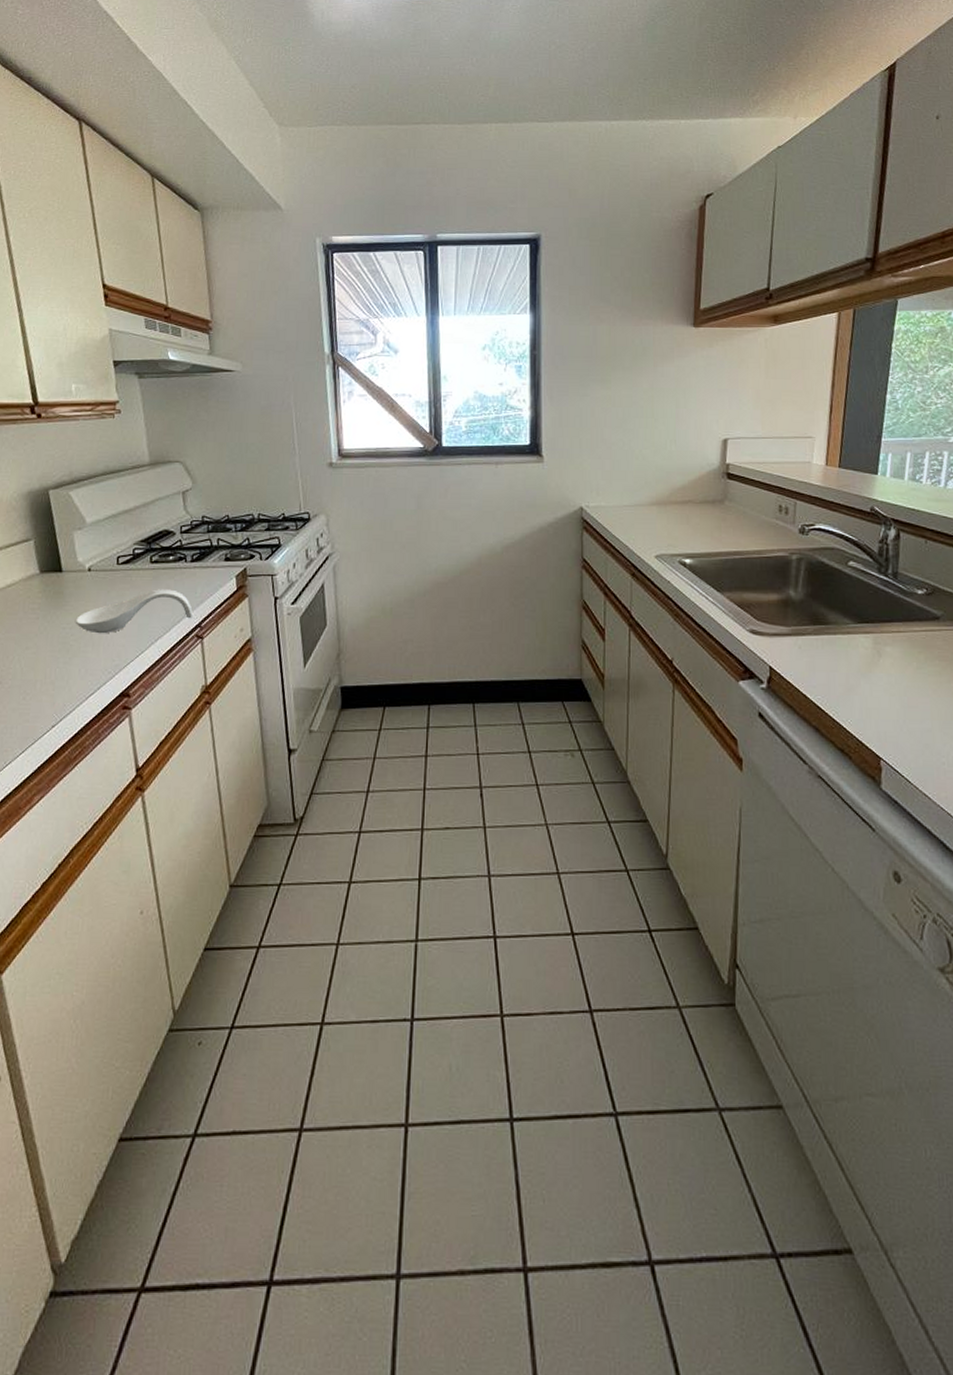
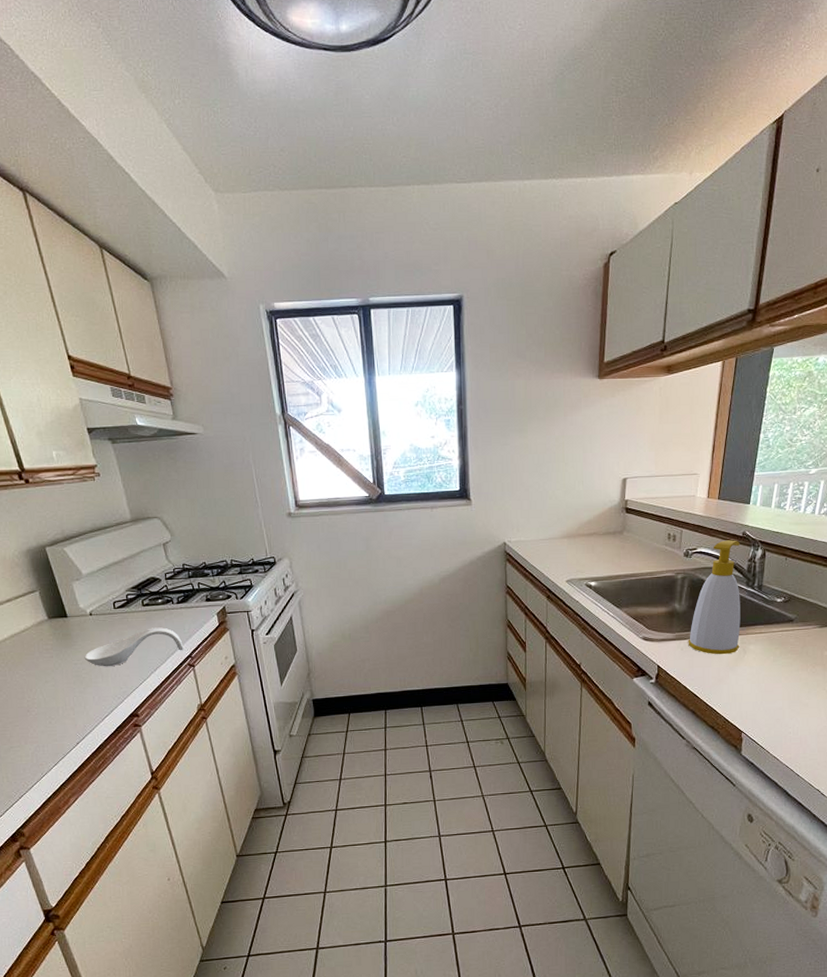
soap bottle: none [807,516,873,657] -> present [688,540,741,655]

